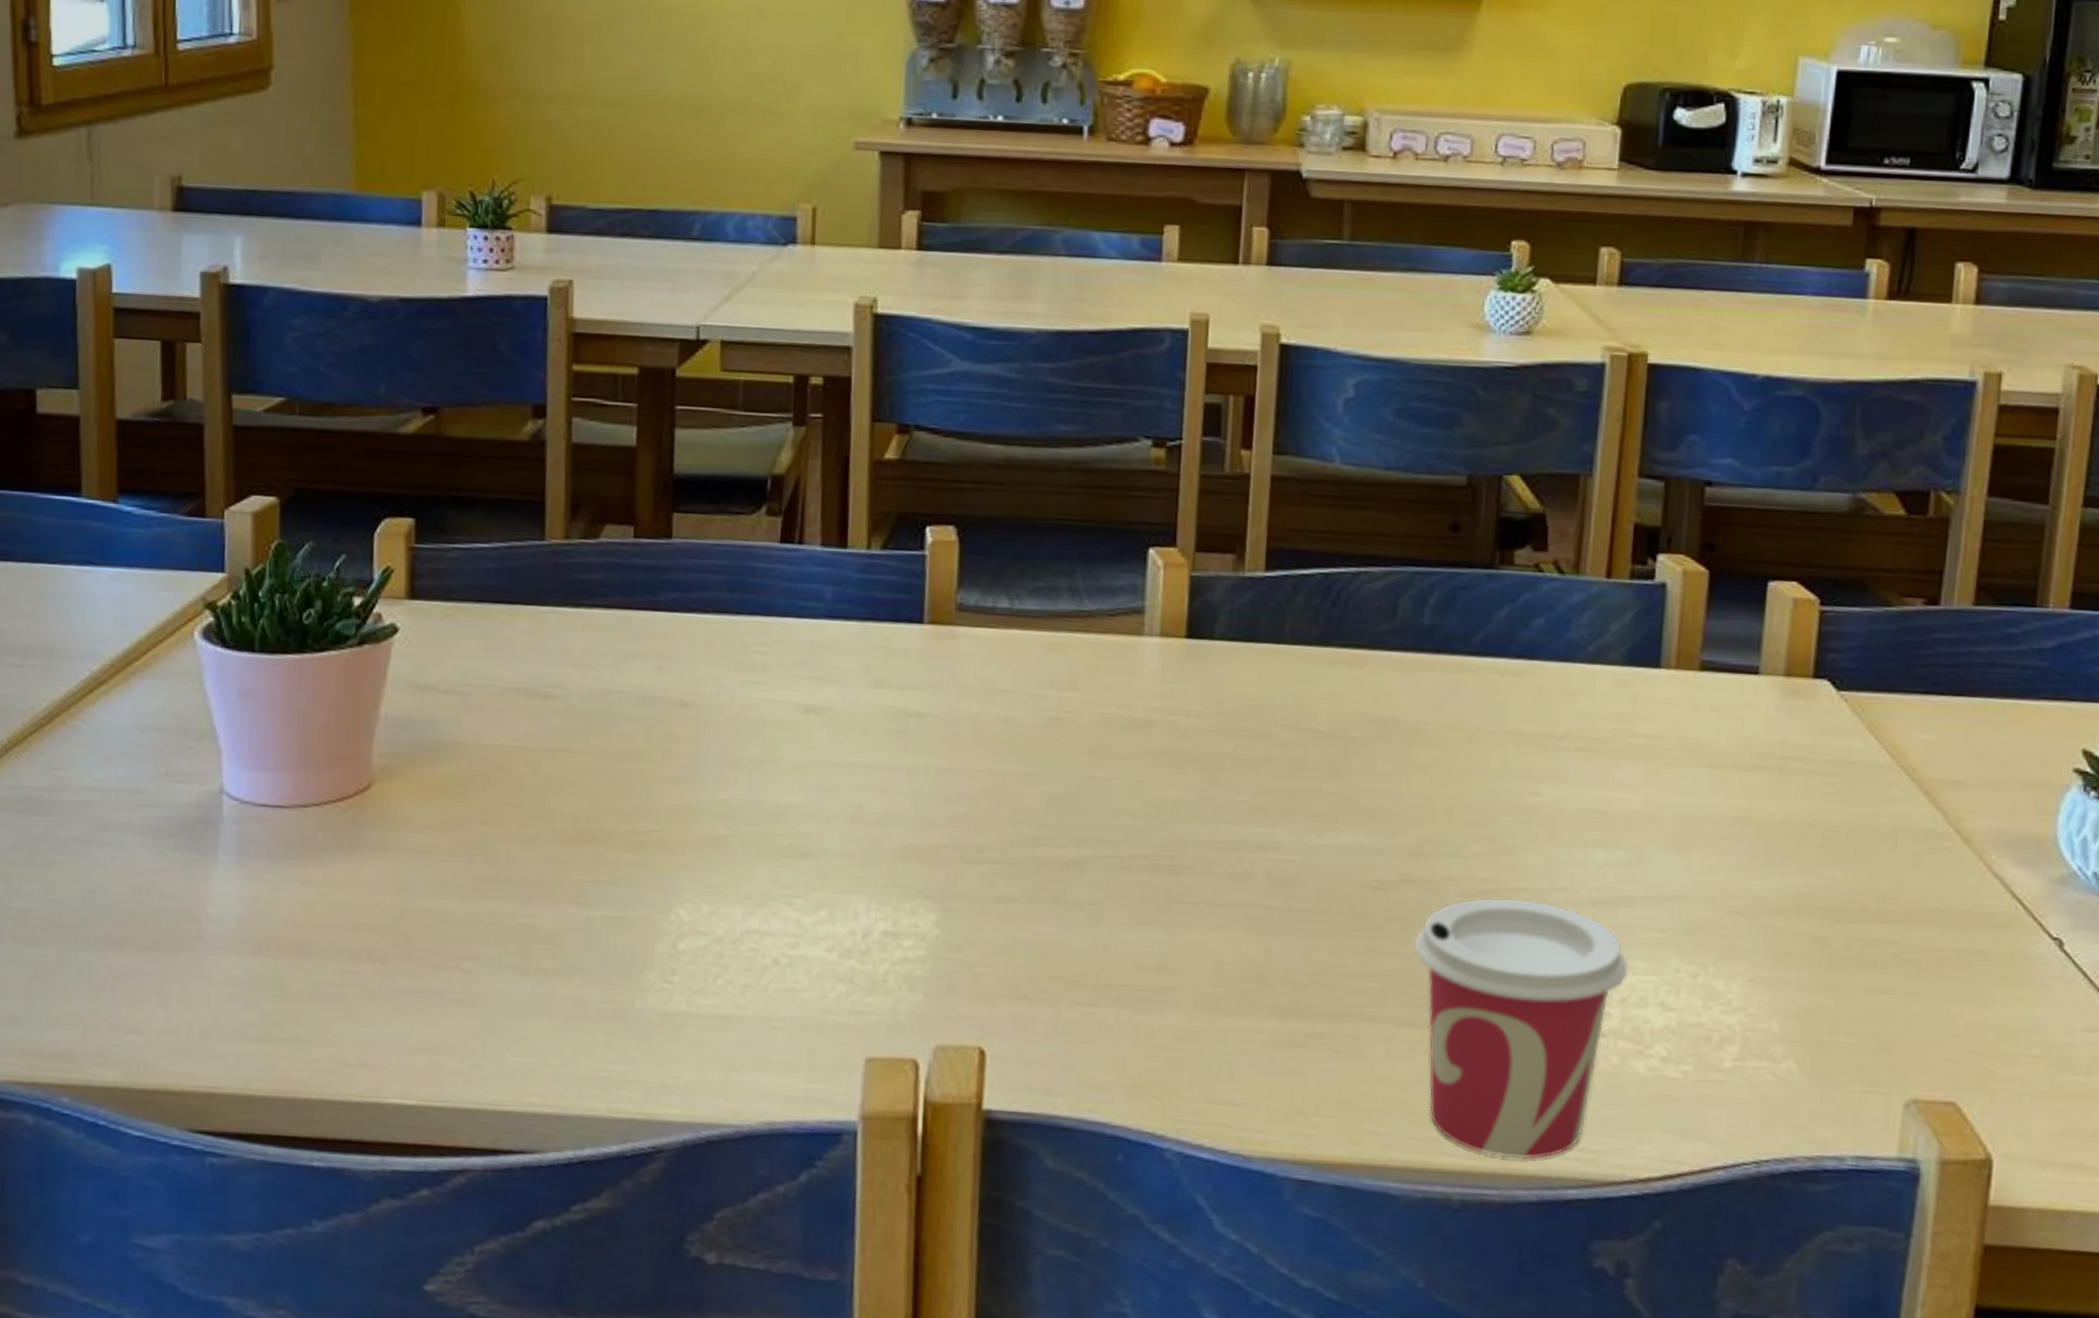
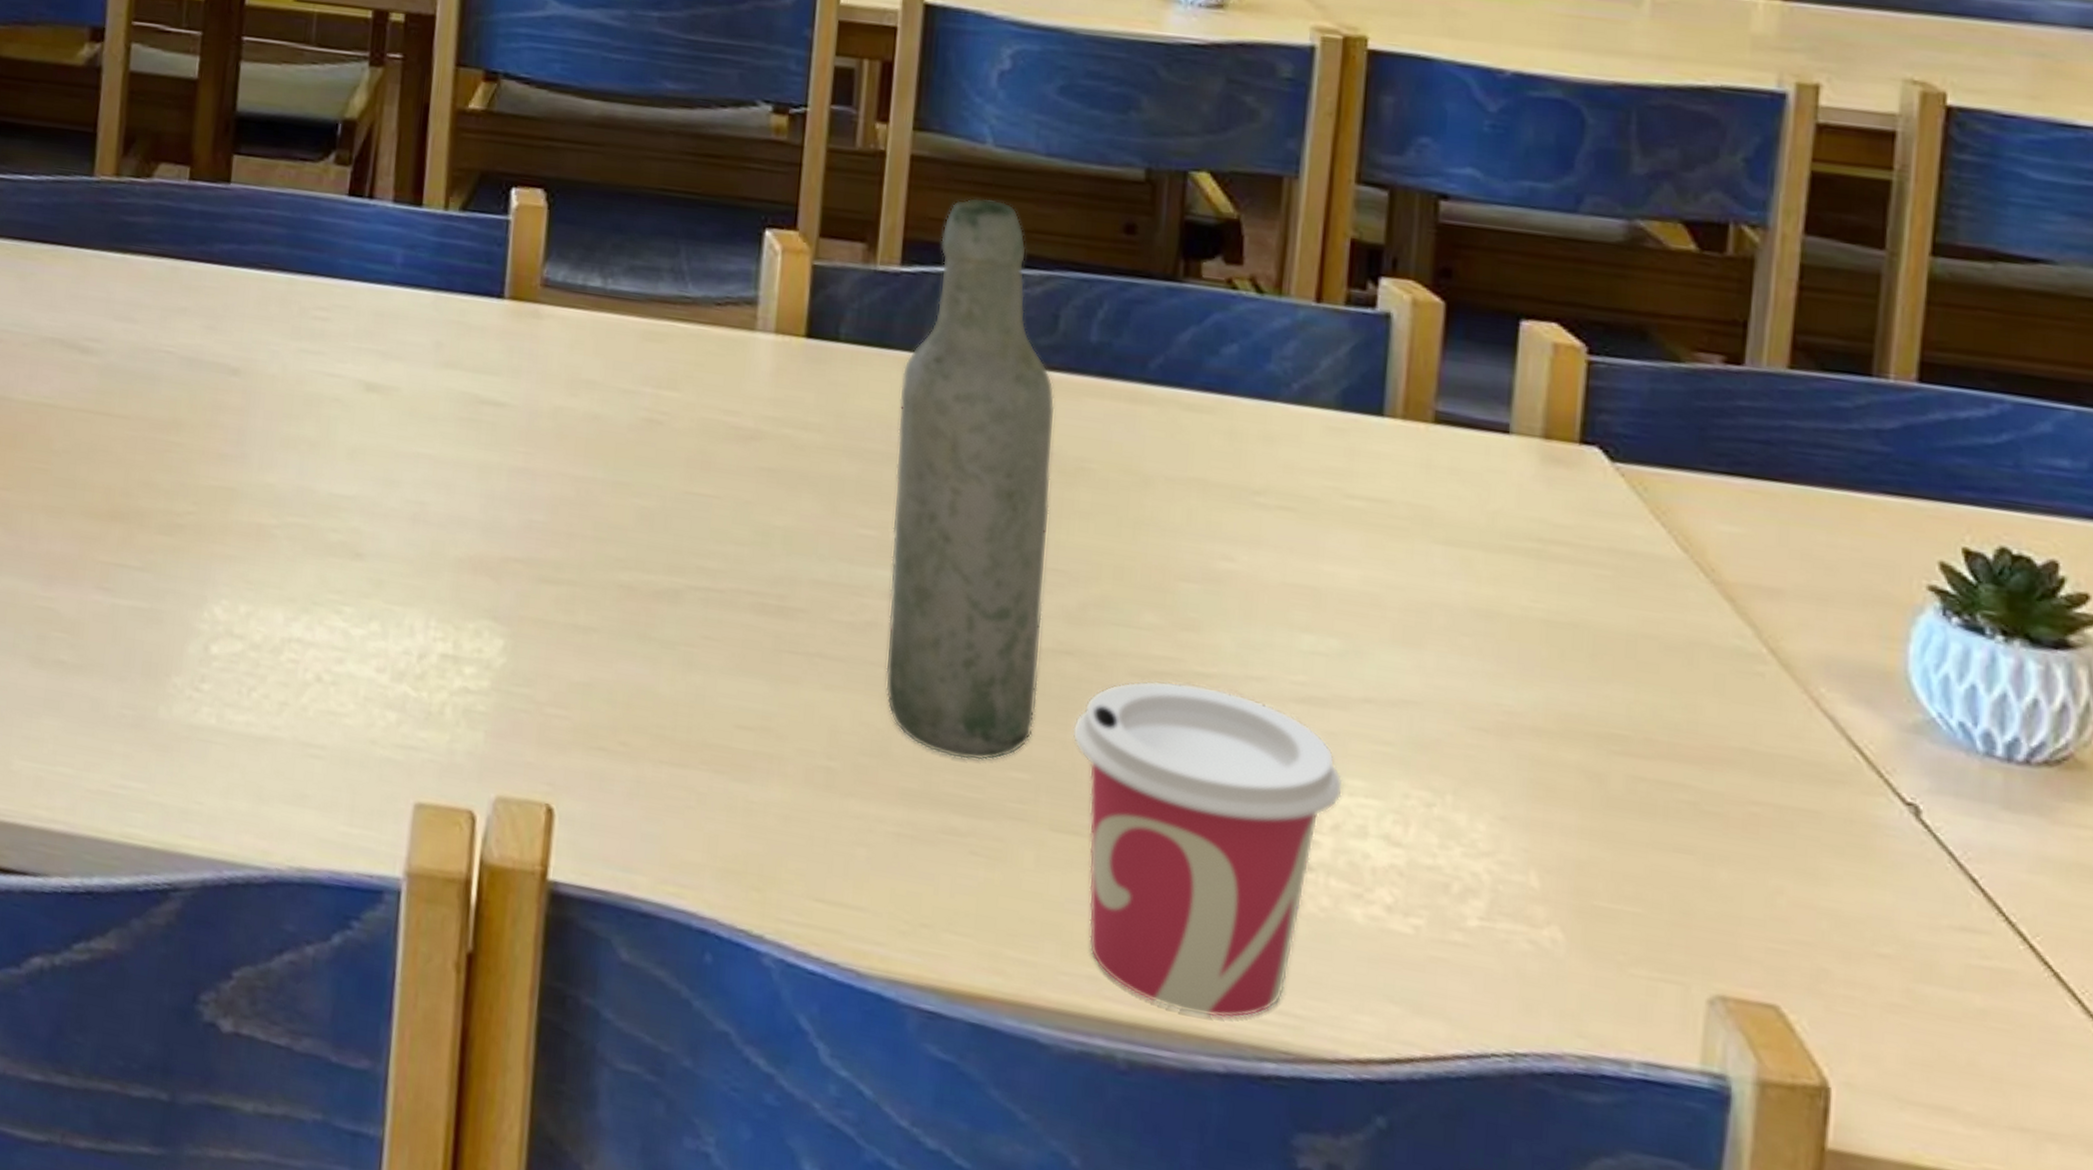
bottle: none [1260,509,1396,976] -> present [885,197,1055,761]

